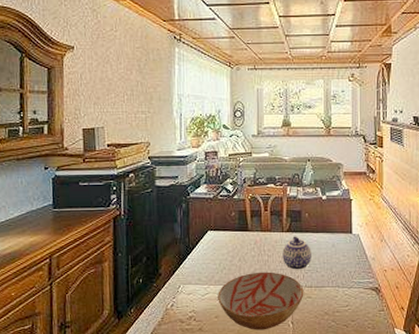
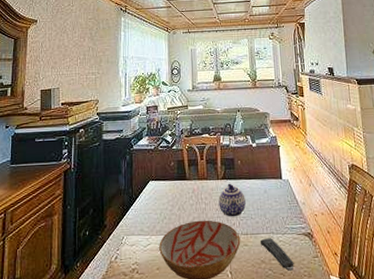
remote control: none [324,291,359,323] -> present [260,238,294,271]

